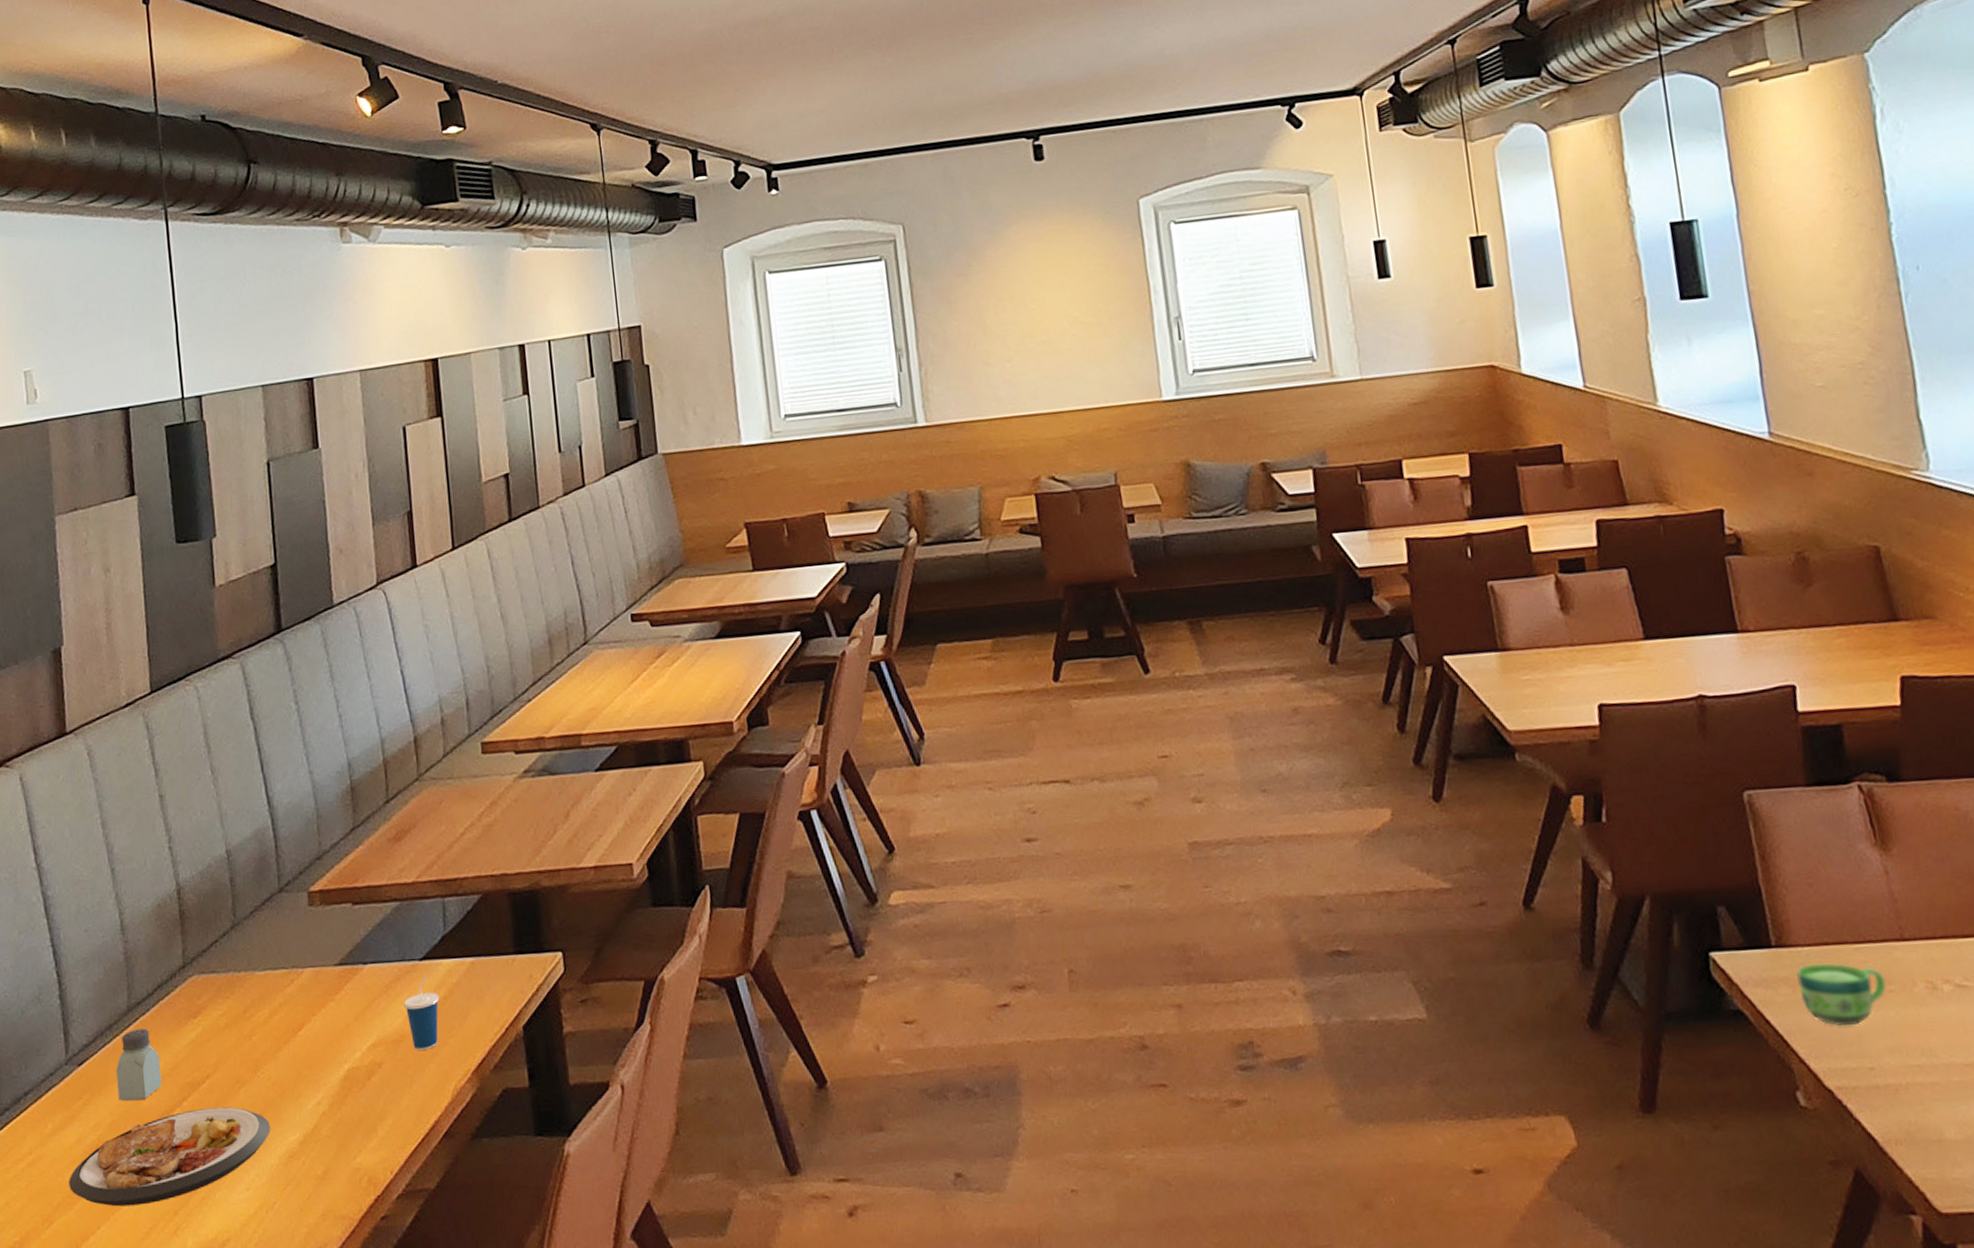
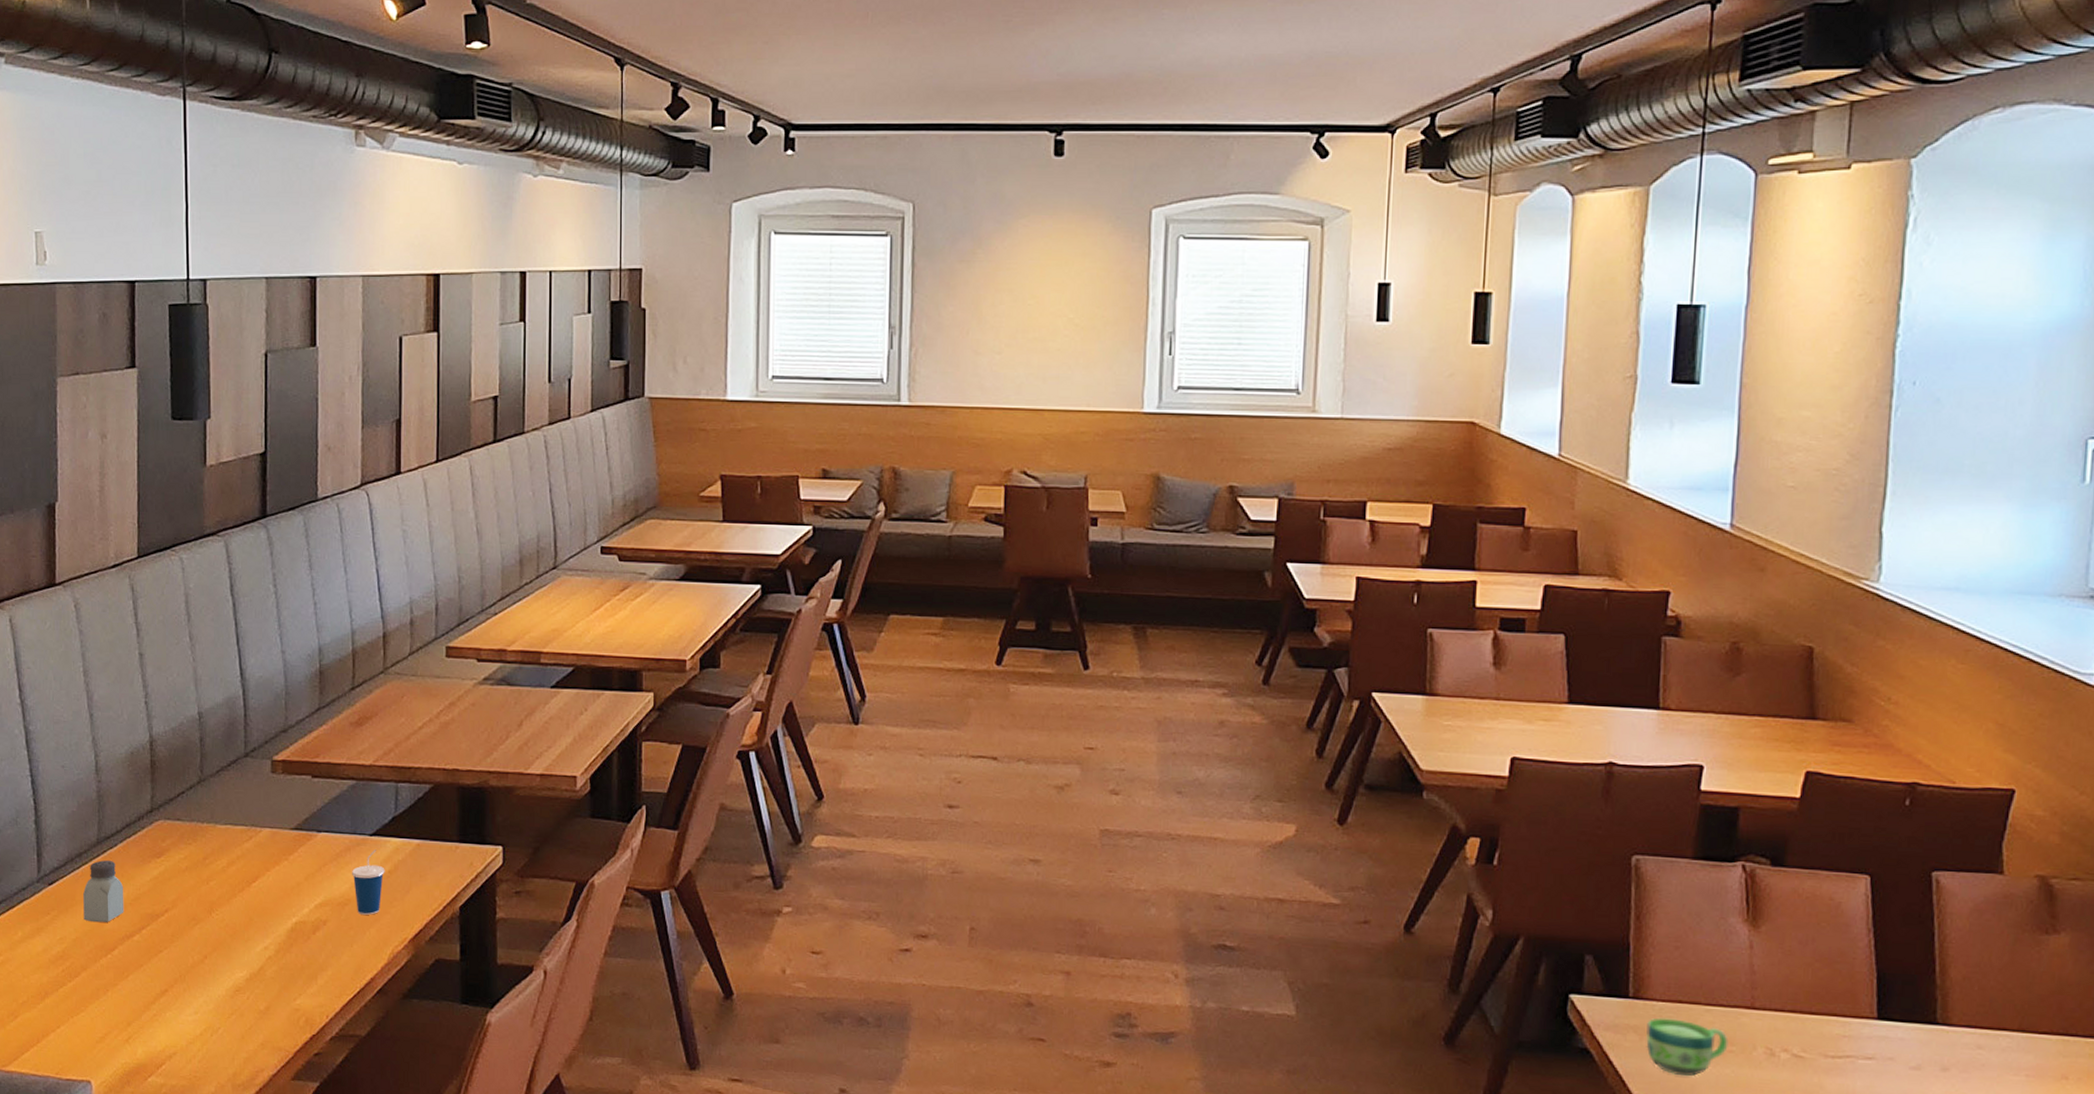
plate: present [69,1107,271,1207] -> none [34,937,220,1013]

